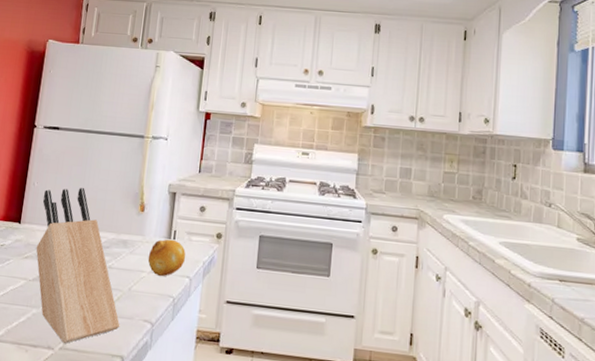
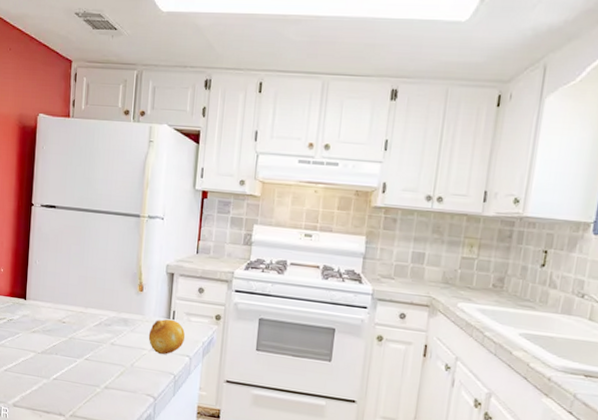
knife block: present [35,188,120,343] -> none [42,267,125,412]

